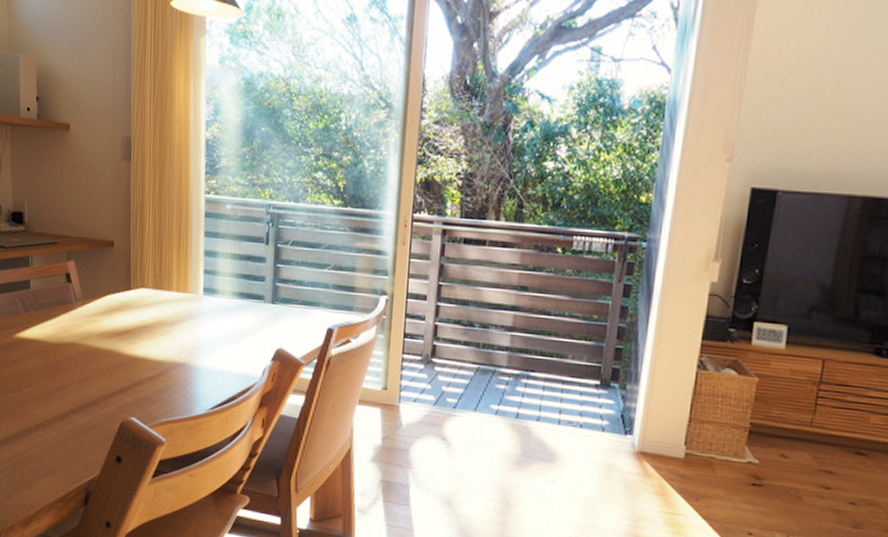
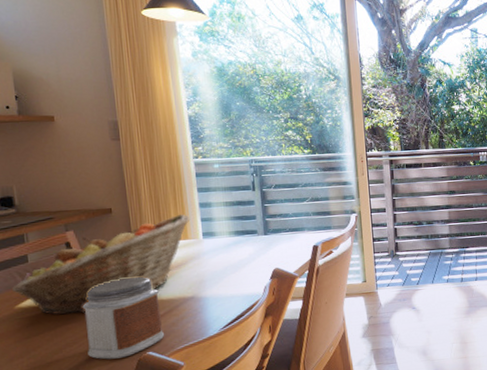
fruit basket: none [12,260,193,357] -> present [11,214,191,315]
jar: none [74,326,150,418] -> present [82,277,165,360]

